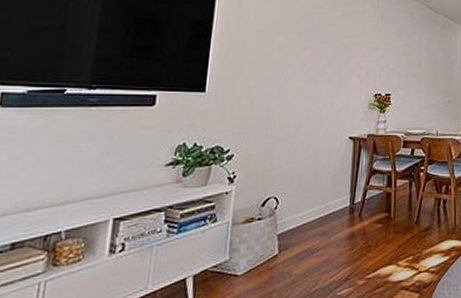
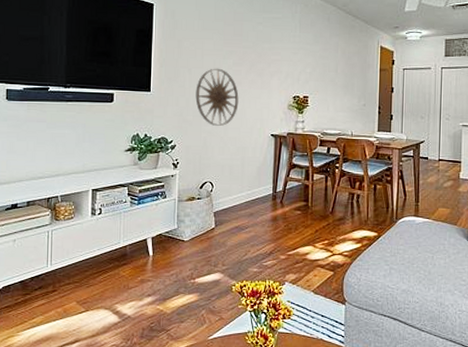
wall art: none [261,64,313,130] -> present [195,68,239,126]

